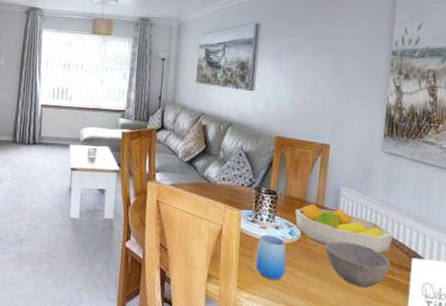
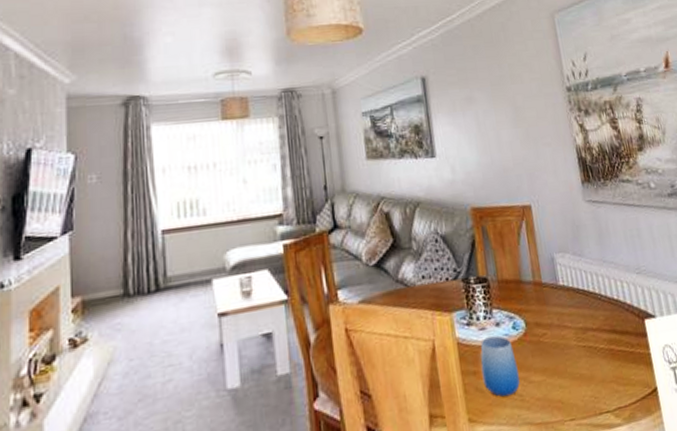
fruit bowl: present [295,204,394,253] -> none [512,280,621,332]
bowl: present [326,241,390,288] -> none [555,318,627,374]

